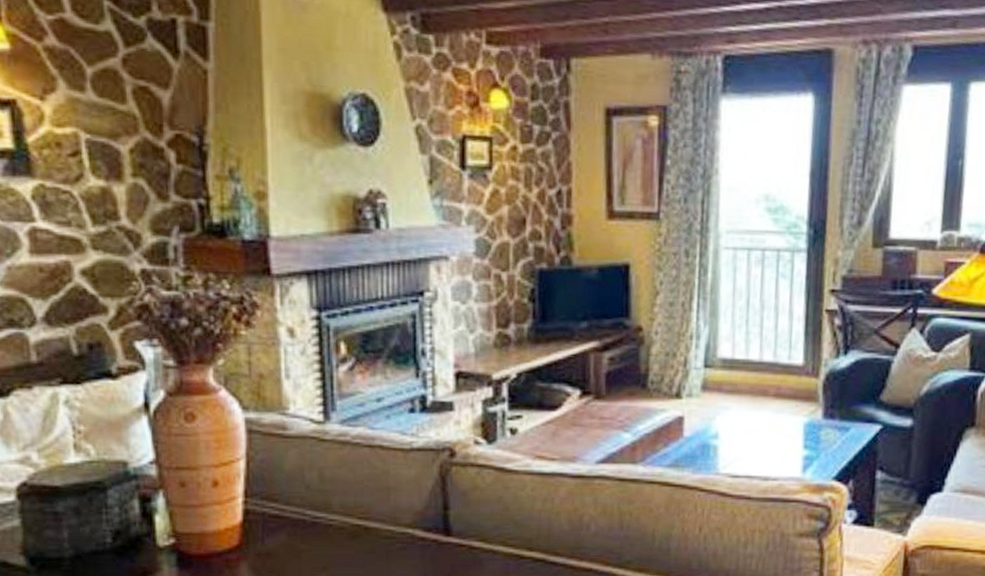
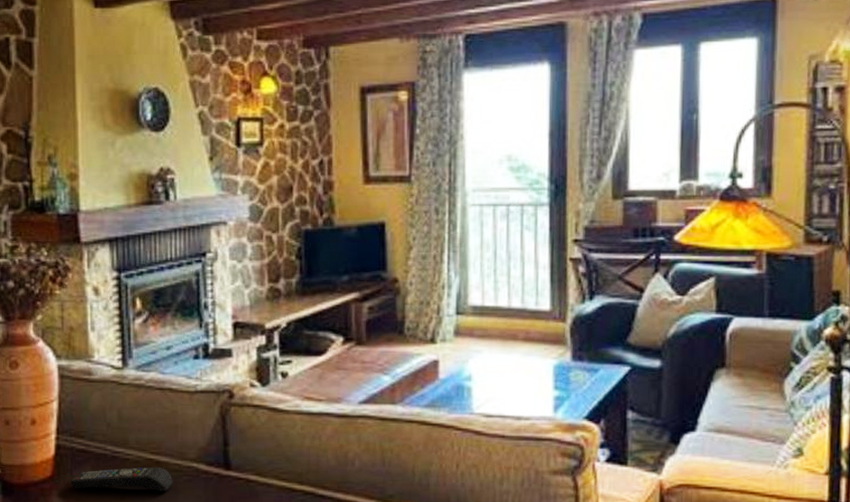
remote control: none [262,533,384,562] -> present [70,467,173,492]

